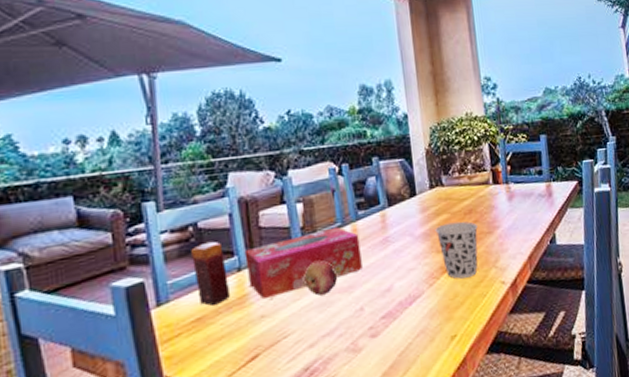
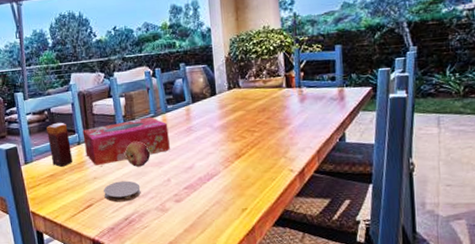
coaster: none [274,315,326,348] -> present [103,180,141,203]
cup: present [435,221,478,279] -> none [231,117,270,164]

